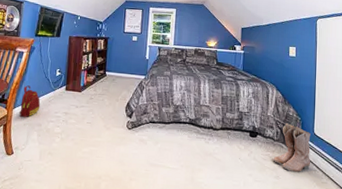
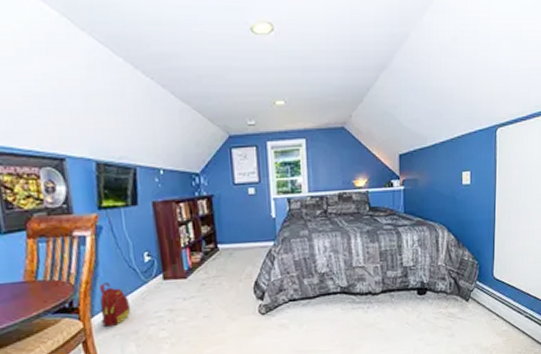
boots: present [272,122,311,172] -> none [445,269,490,326]

